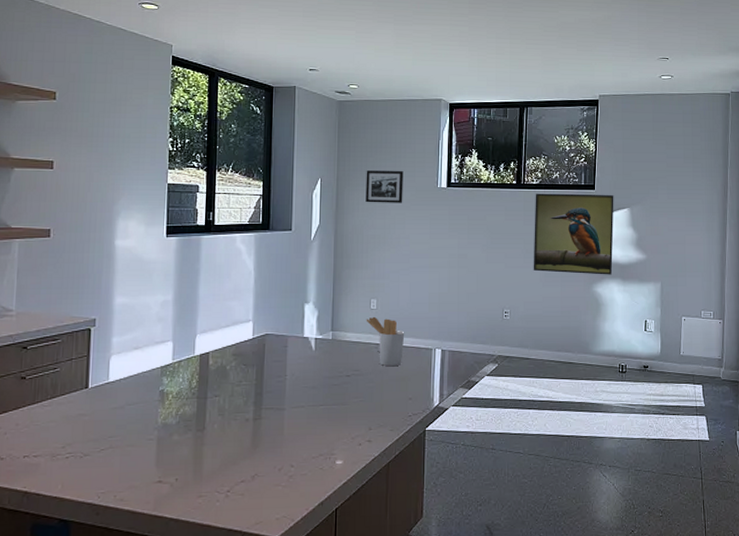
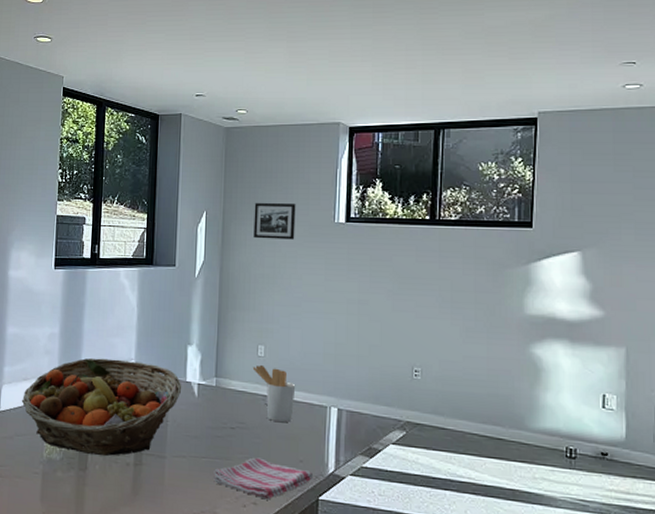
fruit basket: none [132,321,300,415] -> present [21,358,182,456]
dish towel: none [331,400,421,436] -> present [213,457,314,500]
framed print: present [533,193,614,275] -> none [450,231,559,334]

